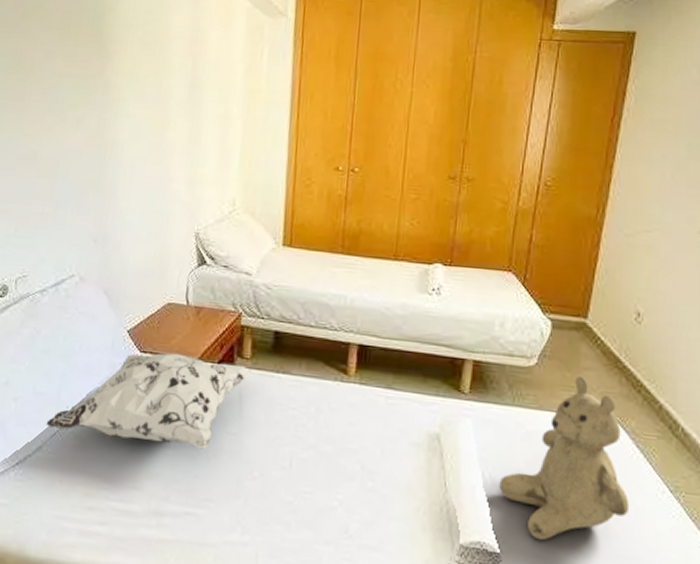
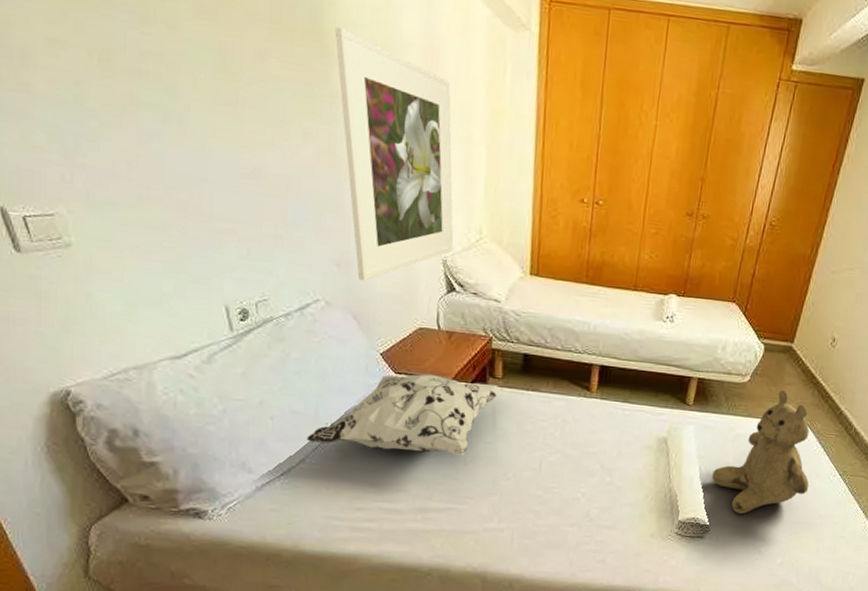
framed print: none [112,28,211,256] -> present [334,26,454,281]

